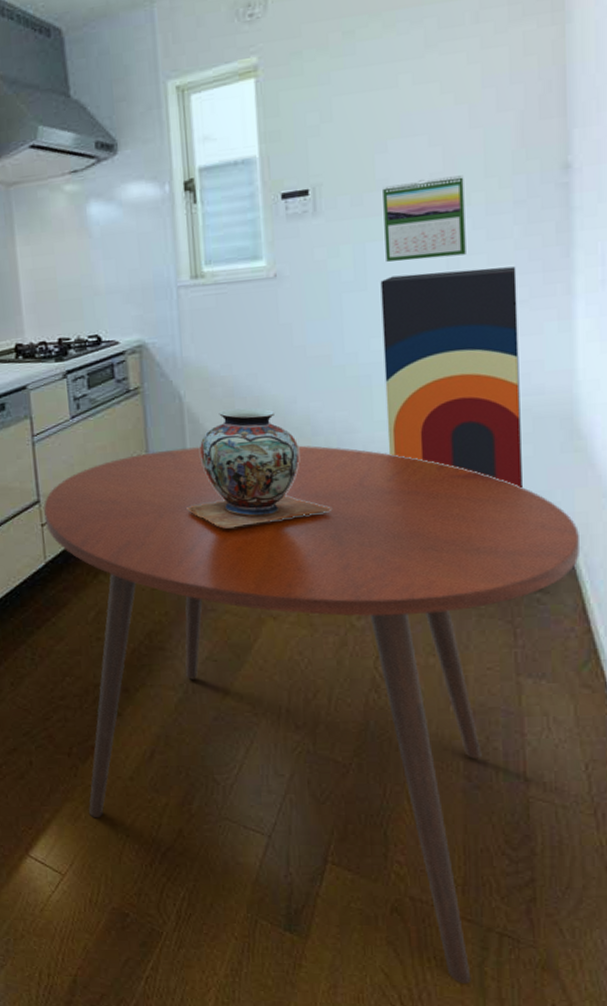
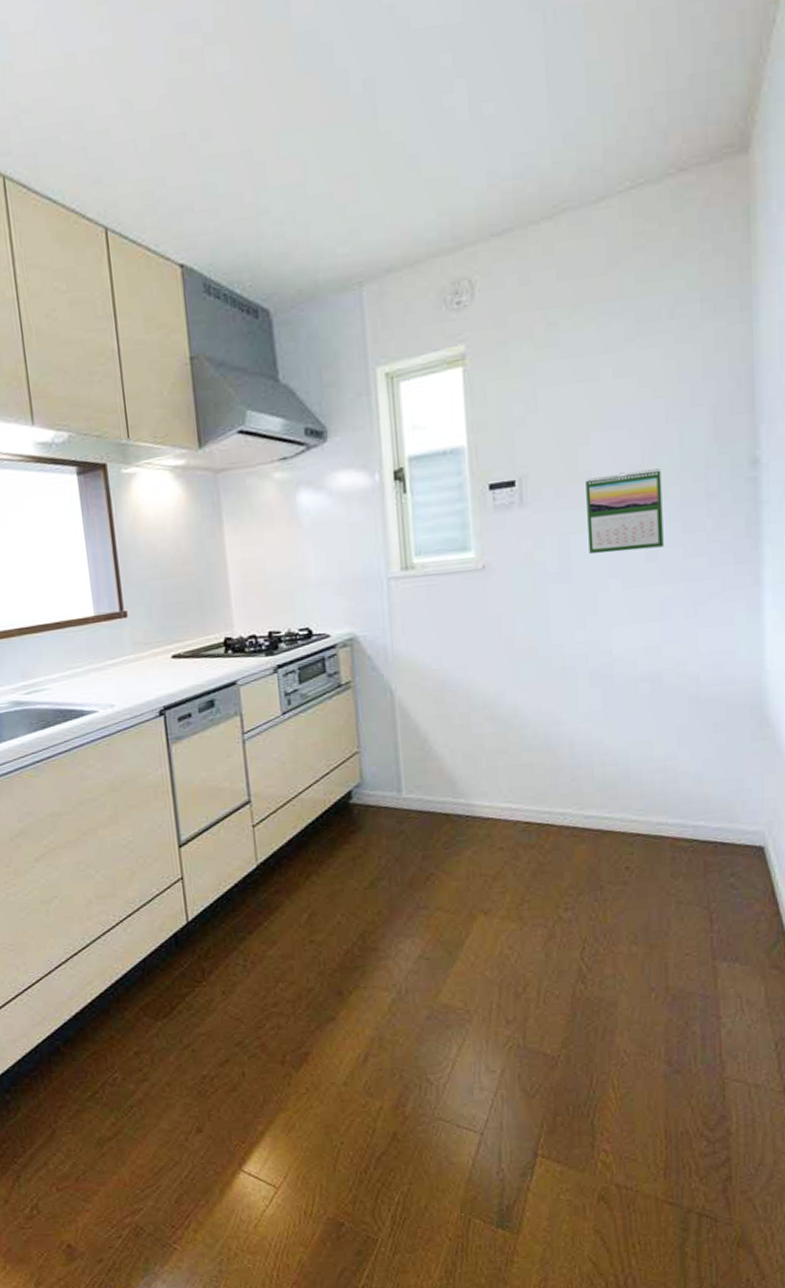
dining table: present [44,445,579,985] -> none [255,738,769,1267]
decorative vase: present [187,407,331,529] -> none [399,701,539,824]
shelving unit: present [380,266,522,487] -> none [584,559,717,775]

